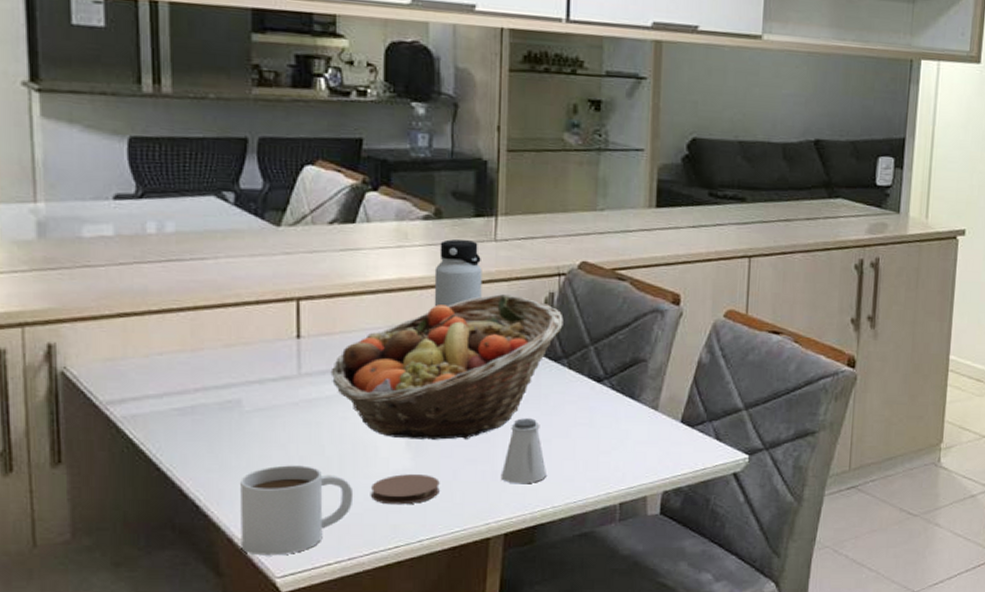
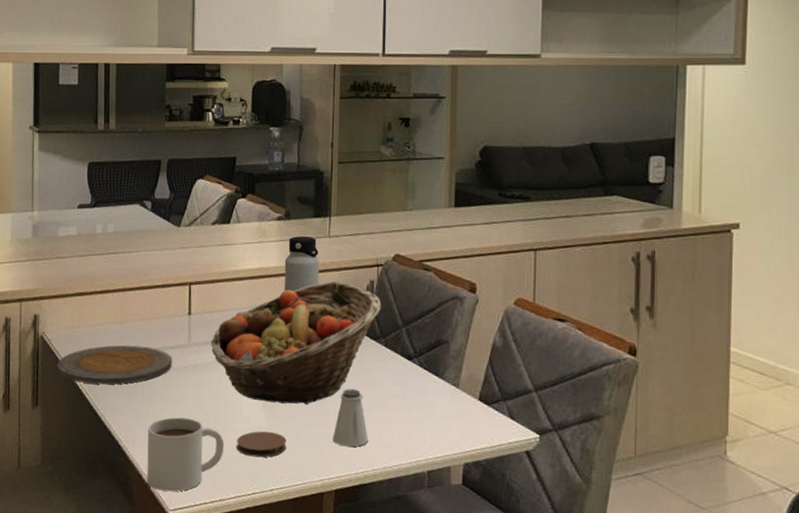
plate: none [91,379,274,431] -> present [57,345,172,385]

